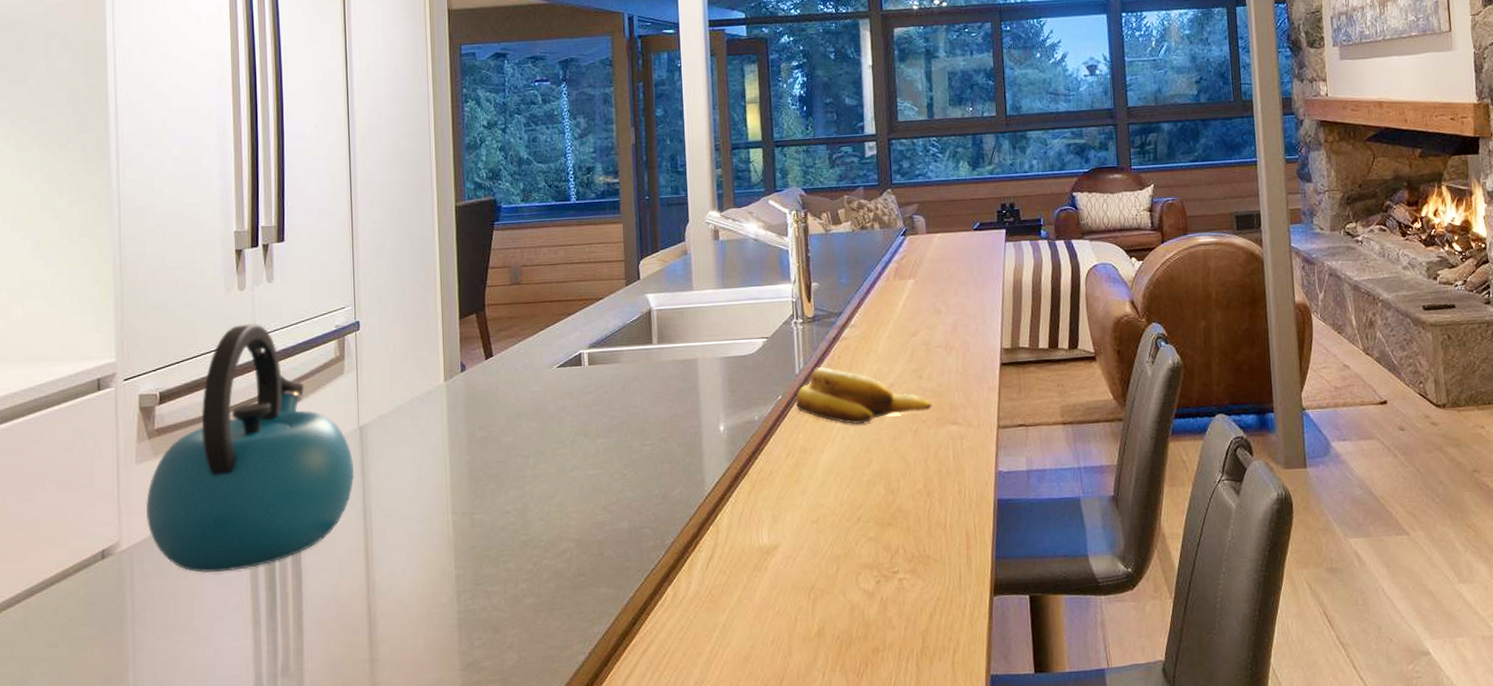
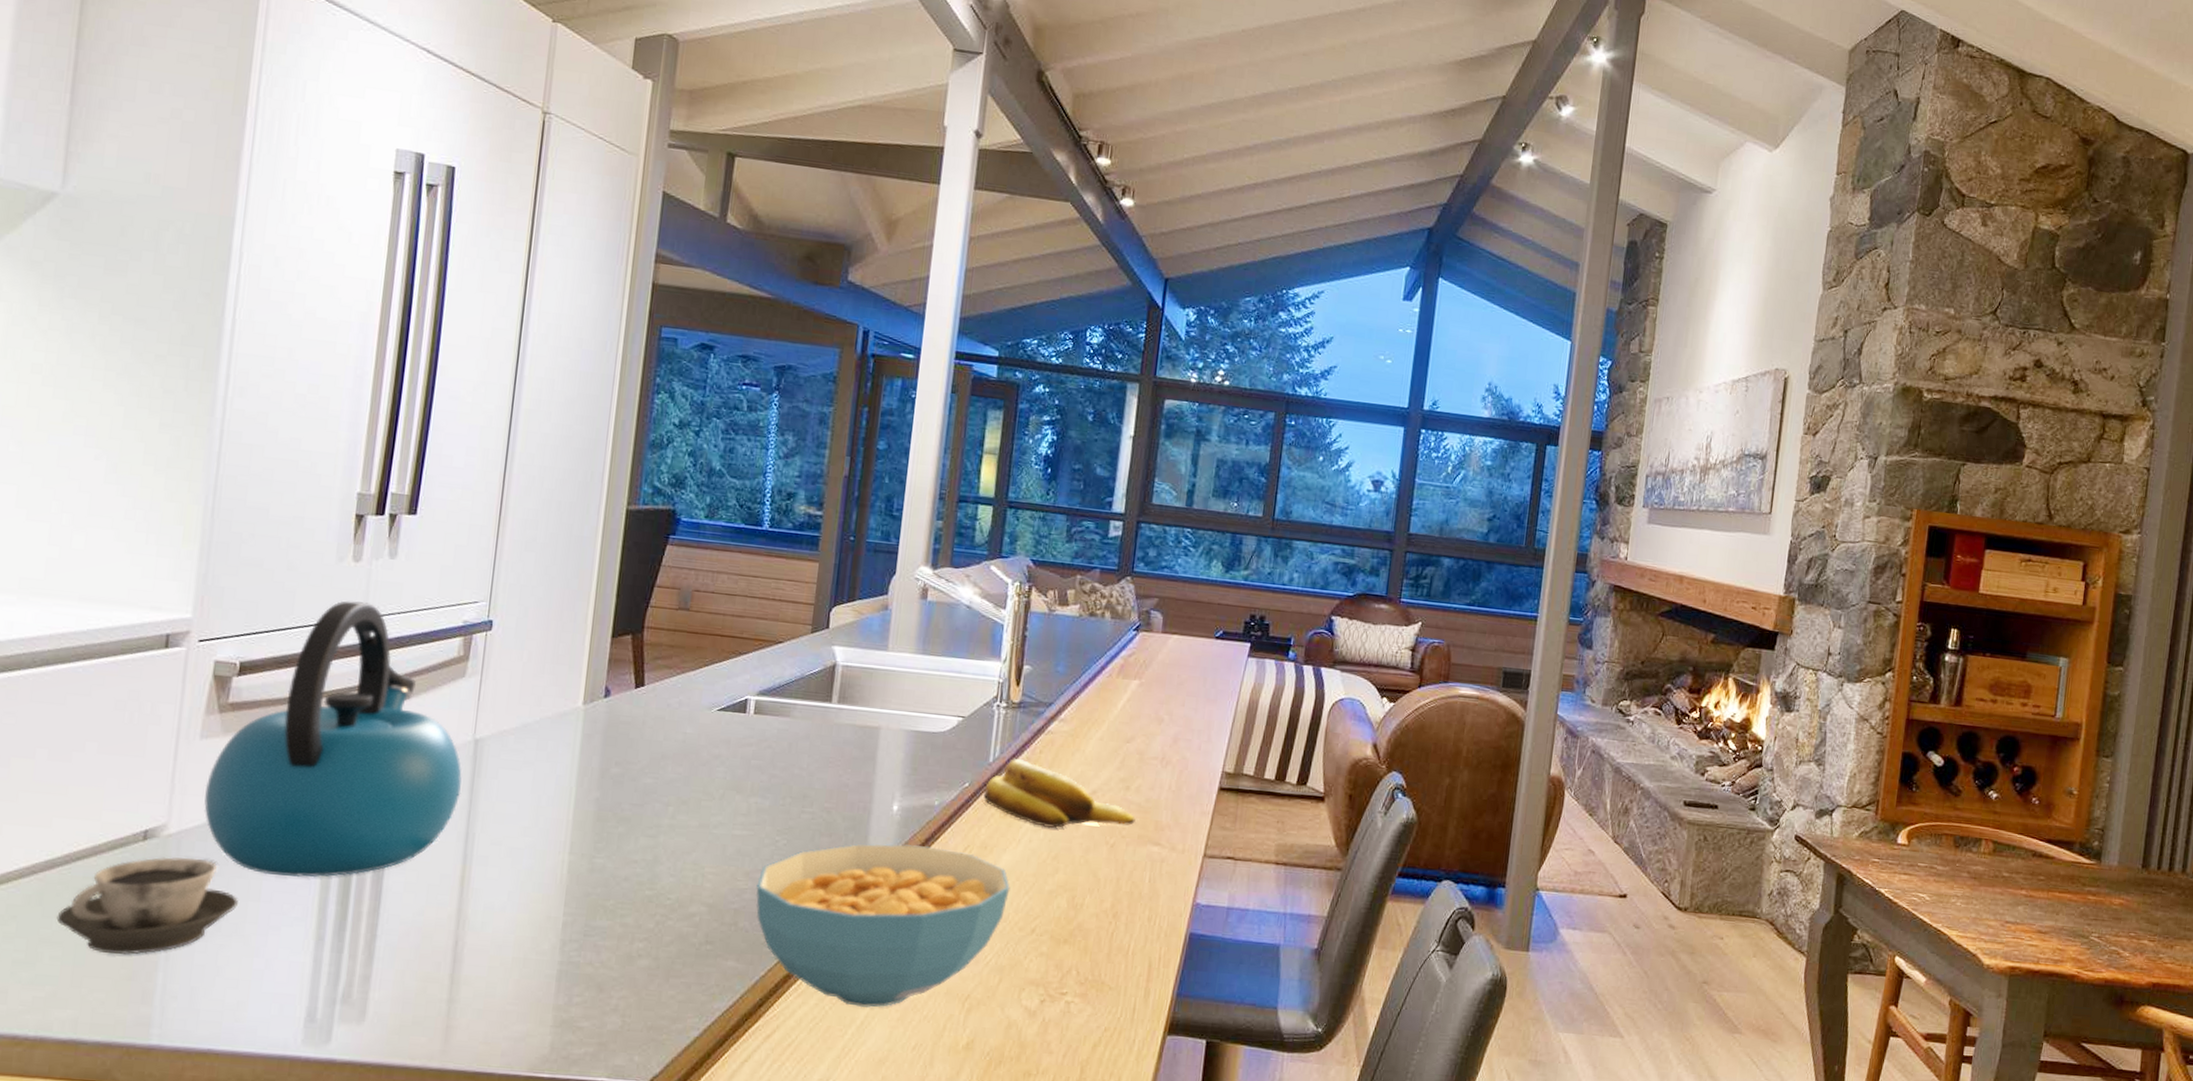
cup: none [41,567,185,662] -> present [56,857,238,955]
cereal bowl: none [614,457,833,613] -> present [755,843,1010,1008]

